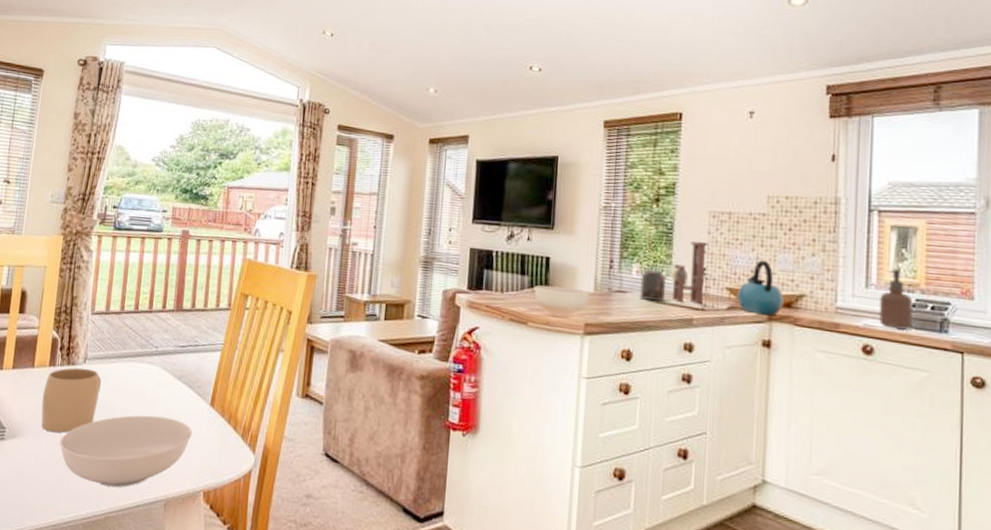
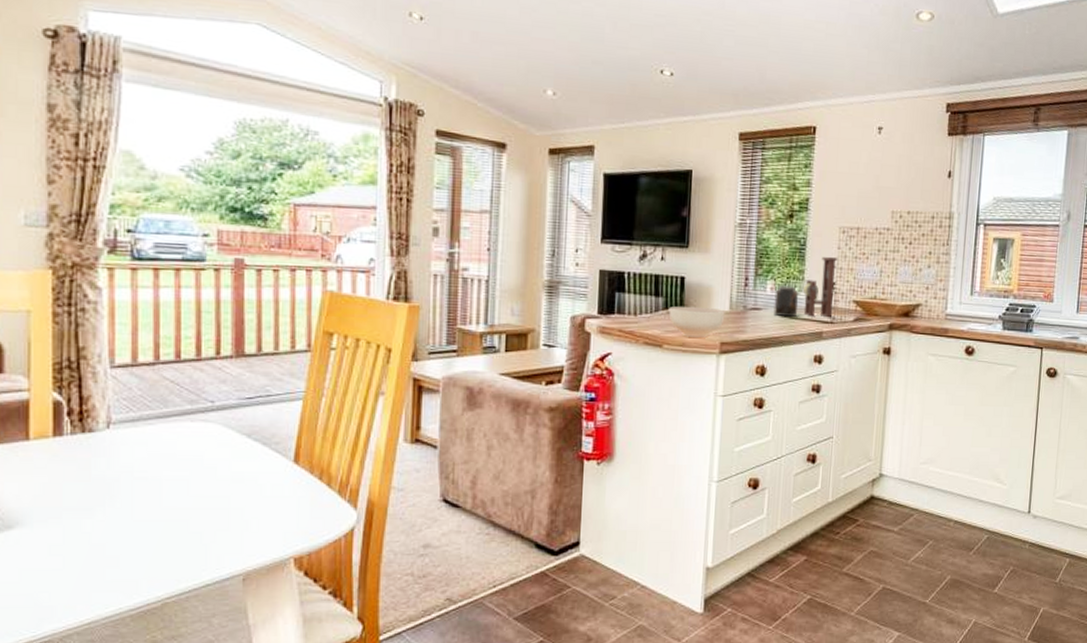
mug: present [41,367,101,433] -> none [48,434,136,515]
bowl: present [59,415,192,488] -> none [82,482,273,569]
kettle: present [737,260,784,316] -> none [862,273,903,325]
soap dispenser: present [879,268,913,330] -> none [980,277,1007,331]

